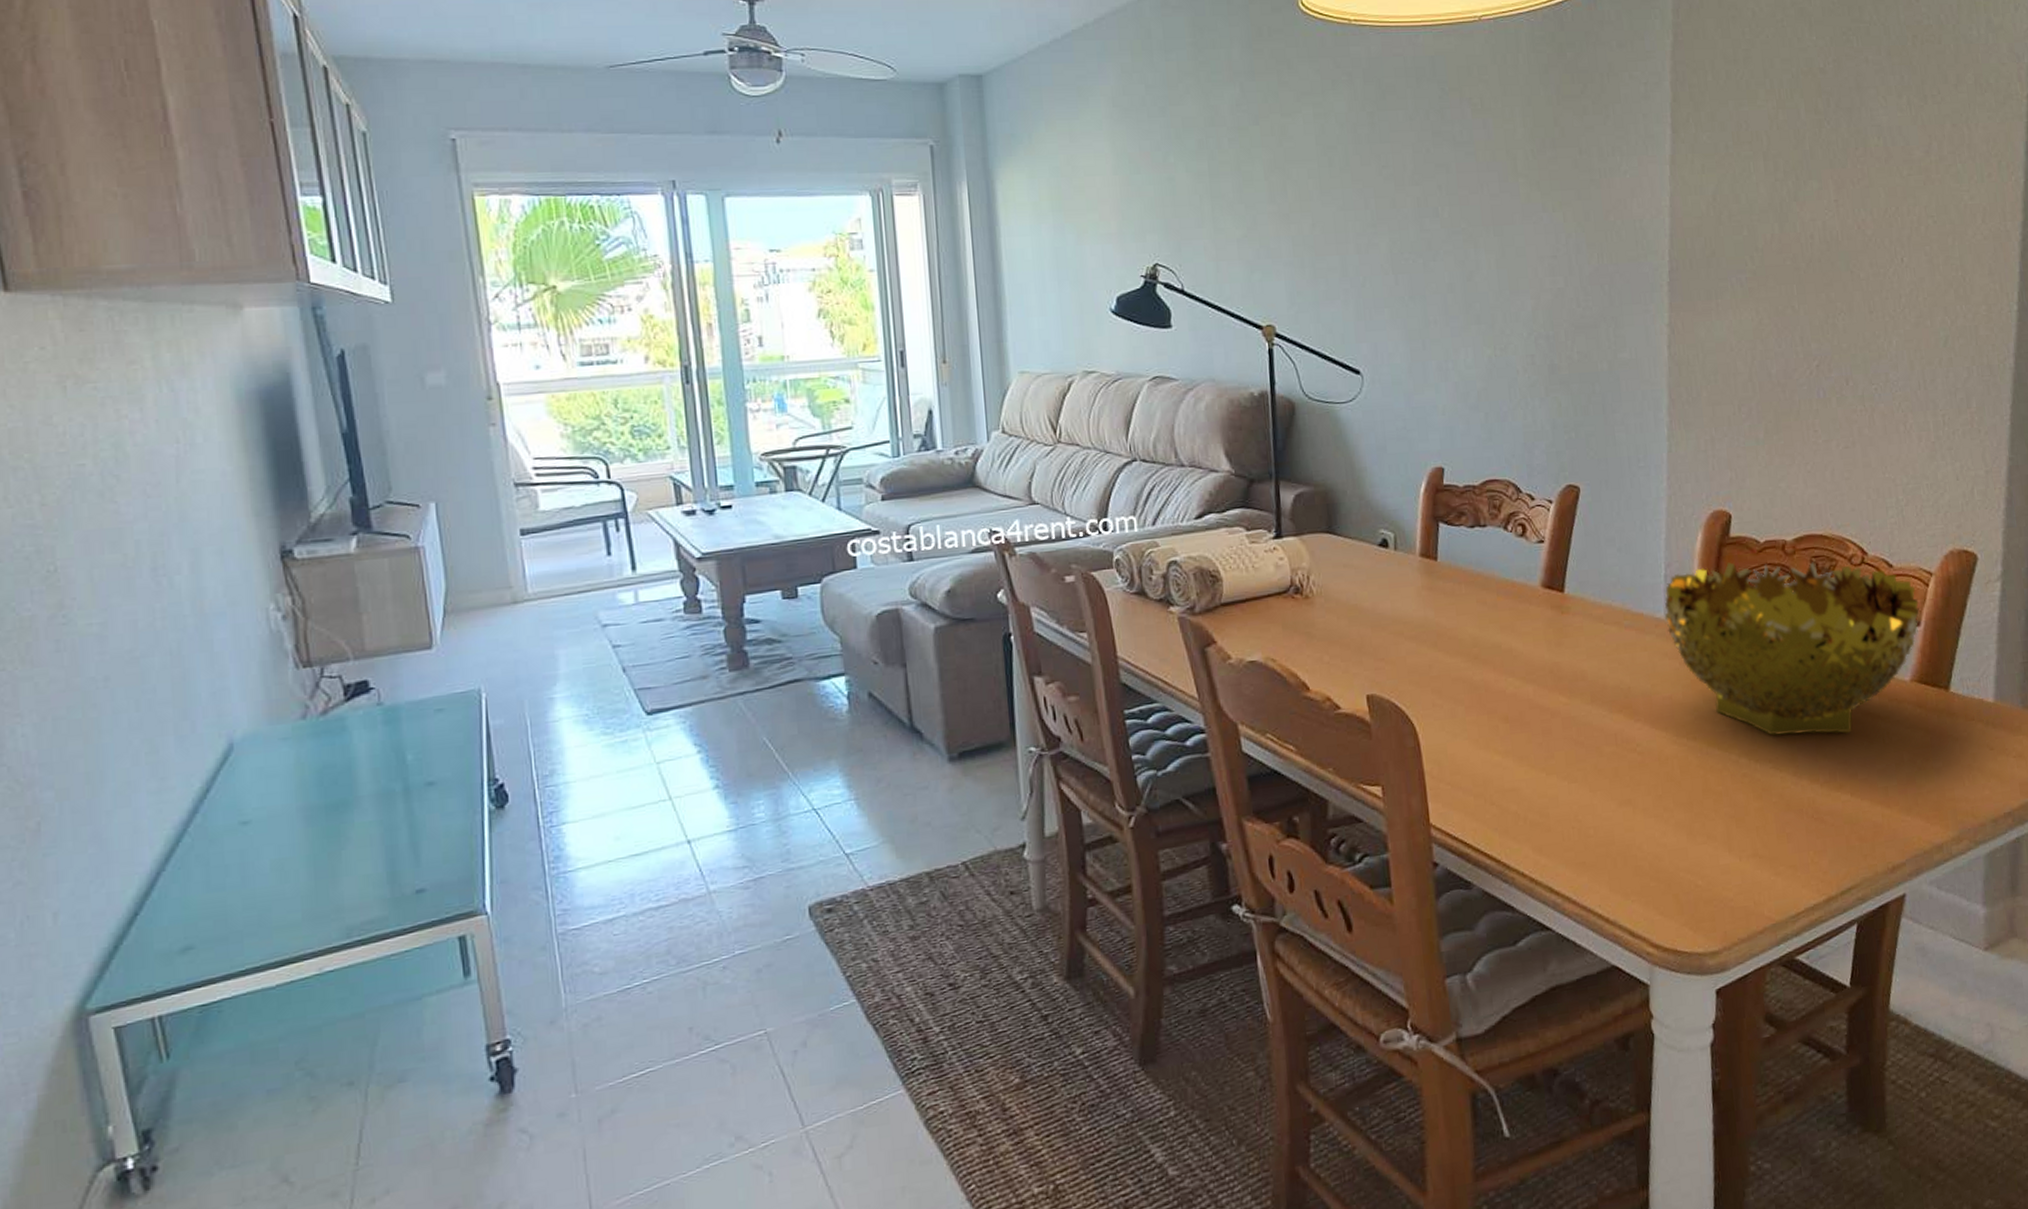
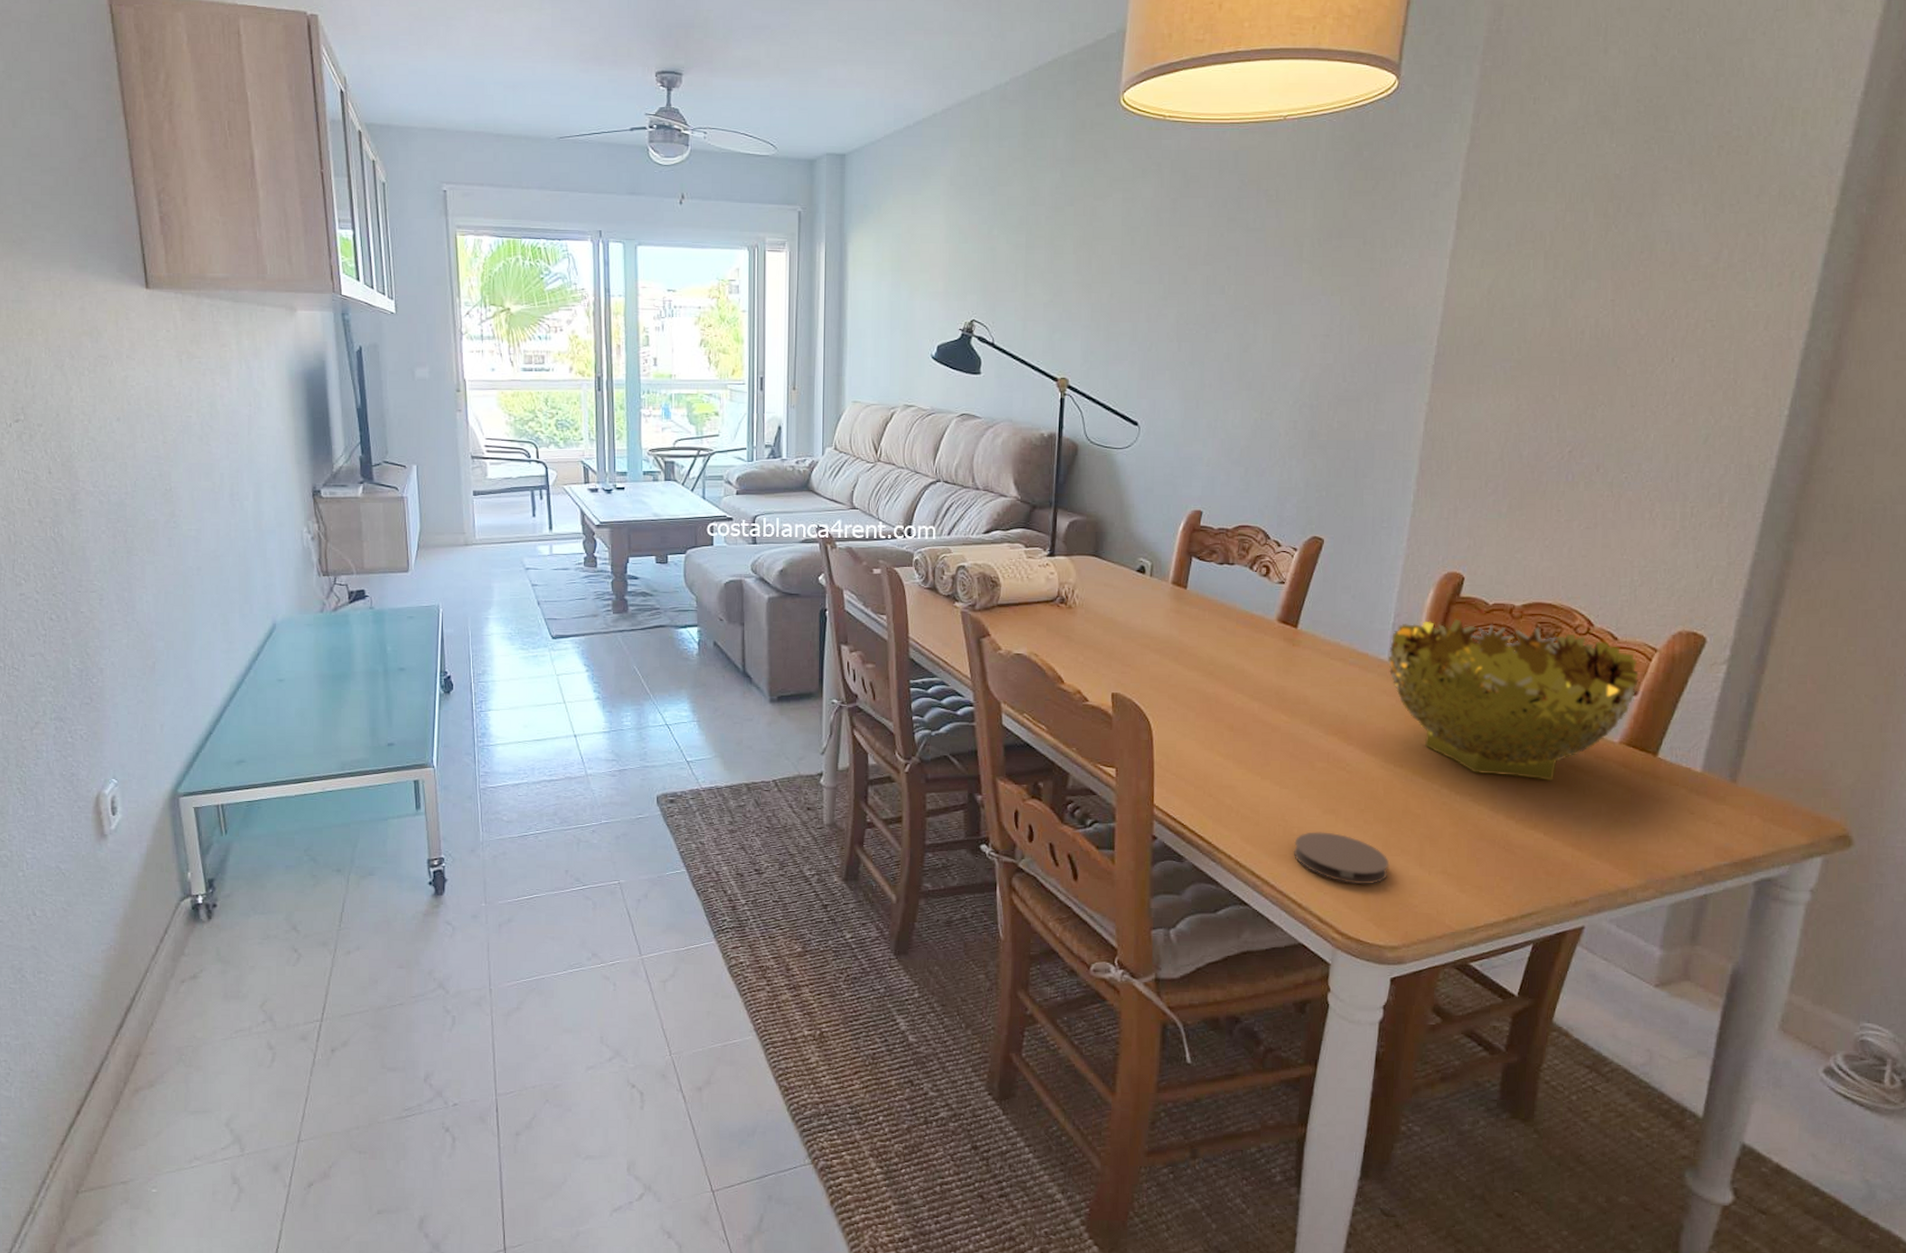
coaster: none [1592,827,1697,886] -> present [1294,832,1390,885]

